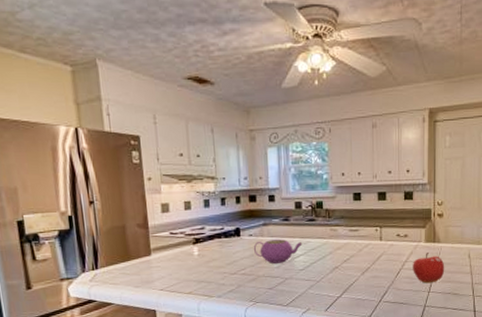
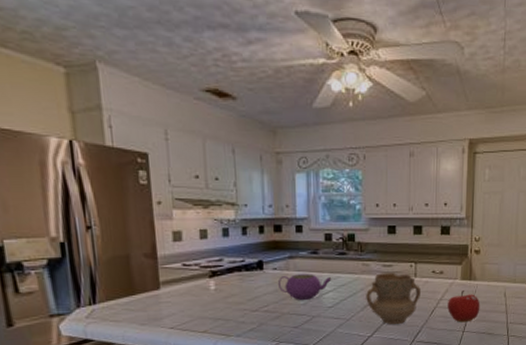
mug: none [334,237,386,285] -> present [366,273,421,324]

